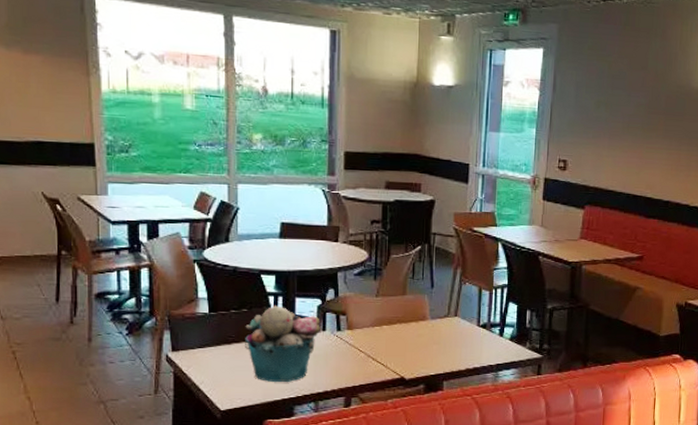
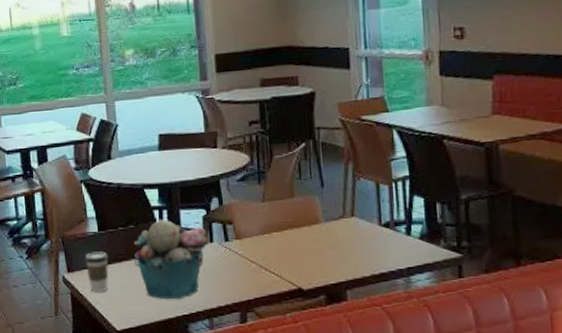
coffee cup: none [193,332,218,373] -> present [85,251,109,293]

